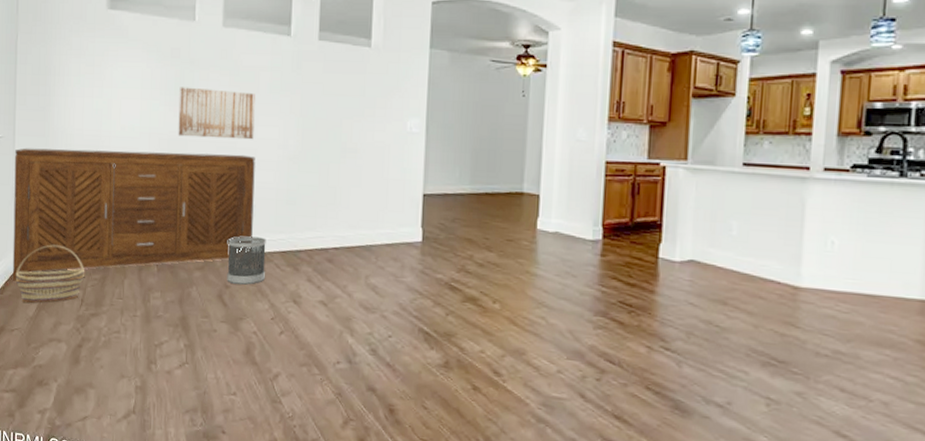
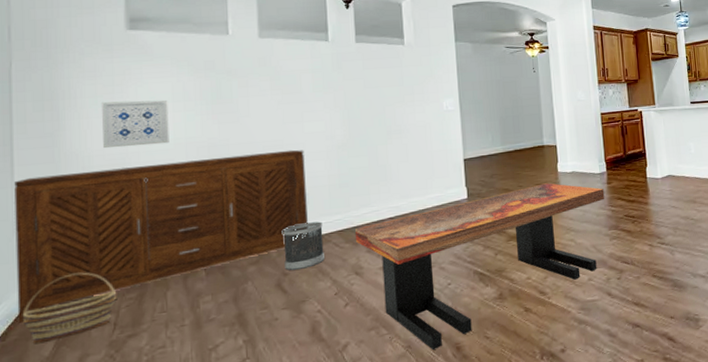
wall art: none [82,81,137,131] -> present [101,100,169,149]
wall art: present [178,87,255,140] -> none [216,93,302,142]
coffee table: none [297,240,595,405] -> present [355,183,605,350]

